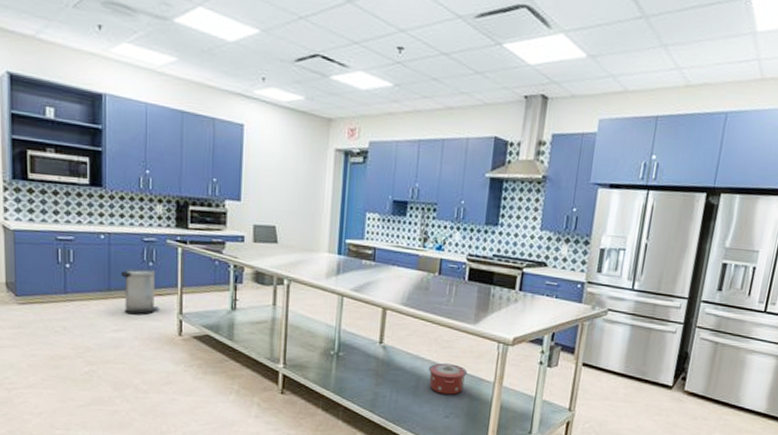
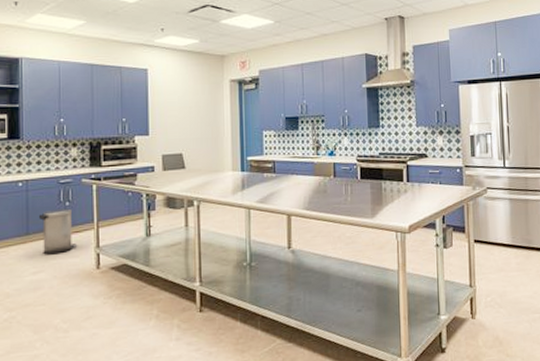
casserole: present [428,363,468,396] -> none [336,258,373,290]

